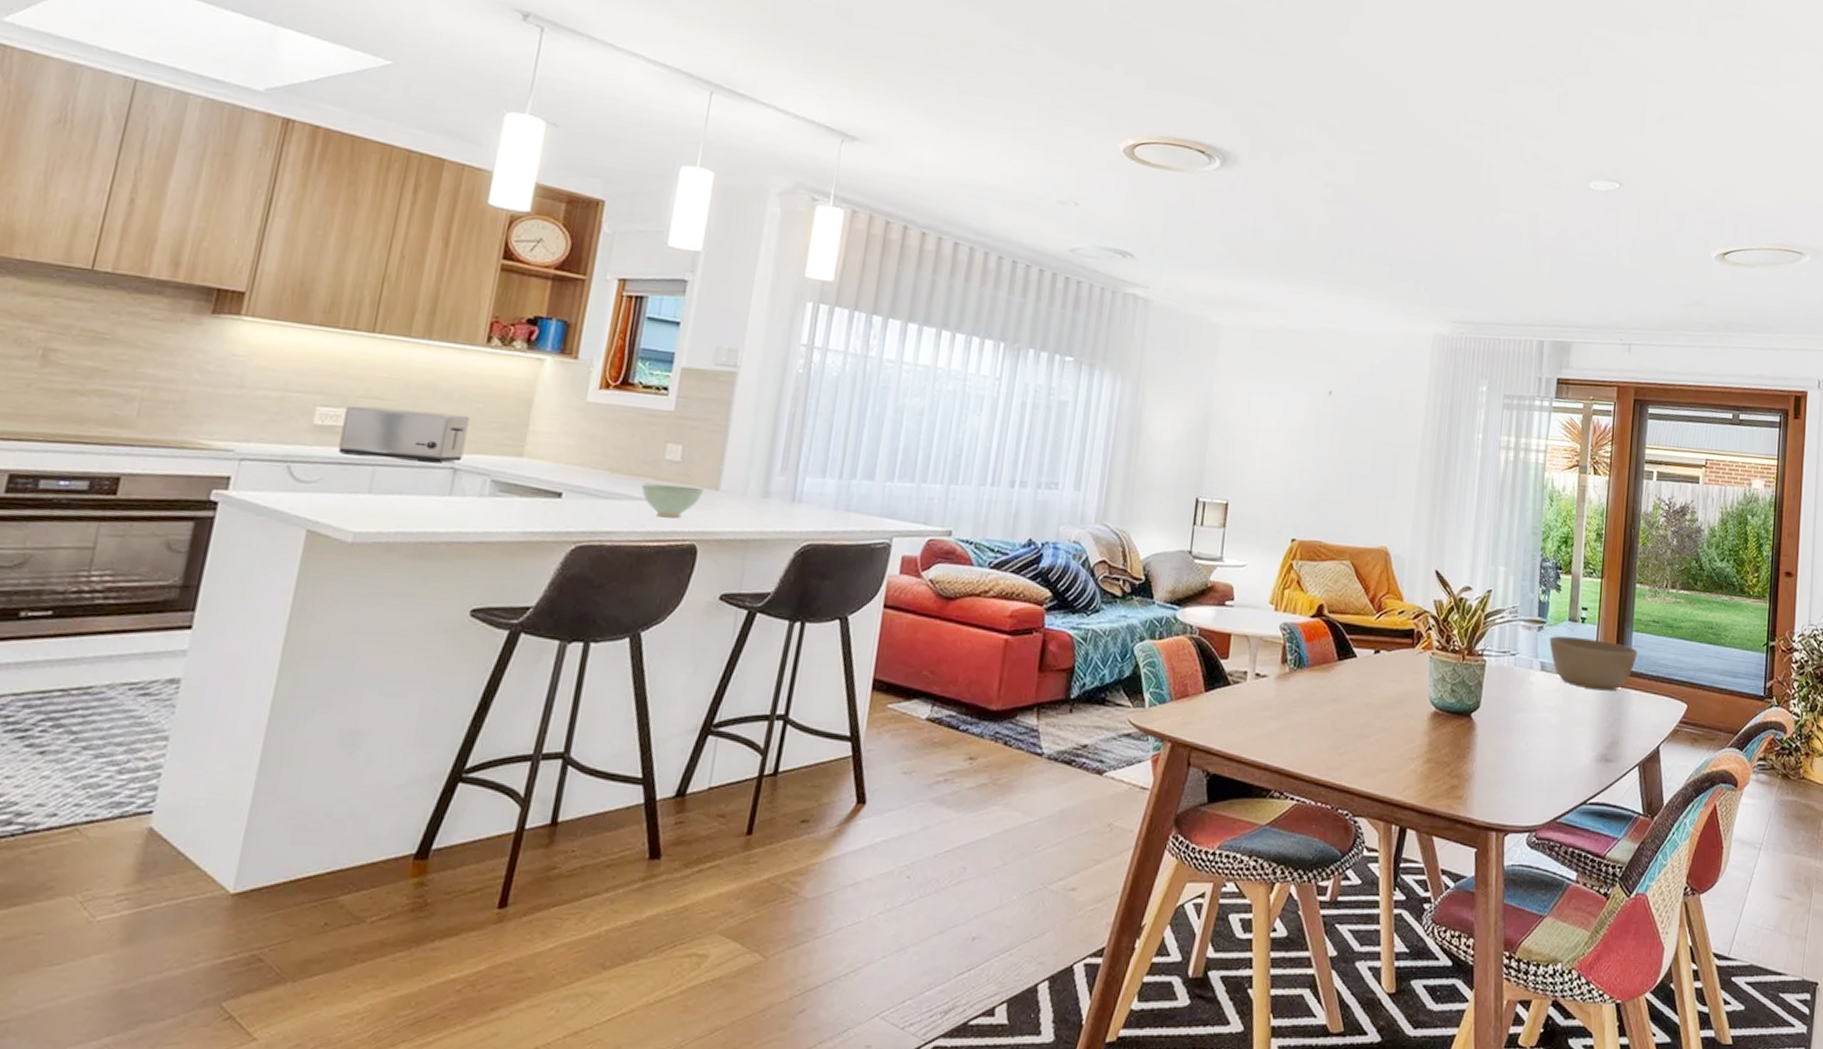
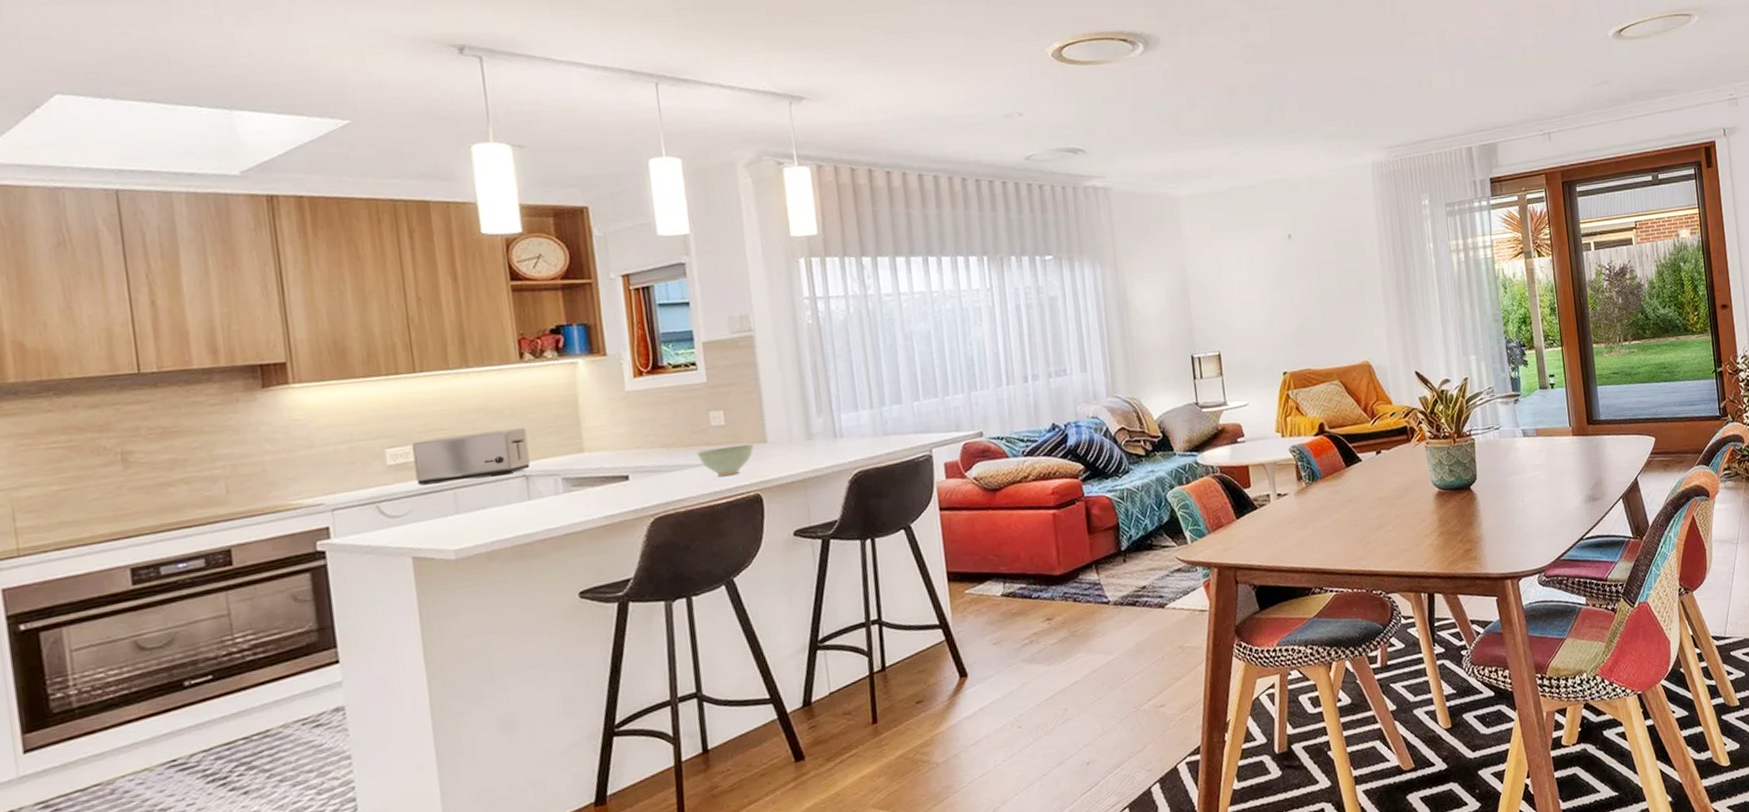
bowl: present [1549,636,1638,691] -> none [1526,399,1605,444]

